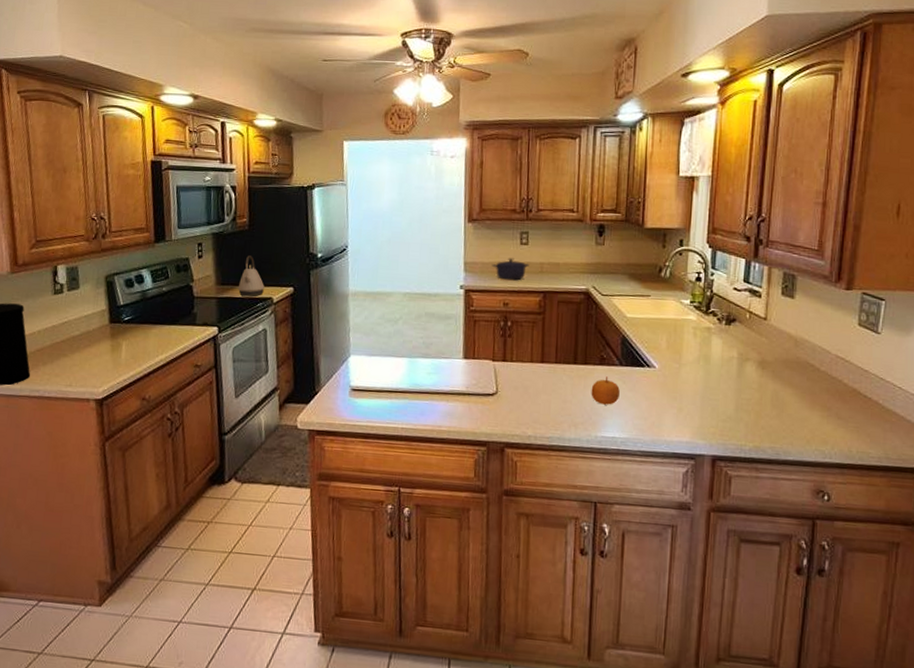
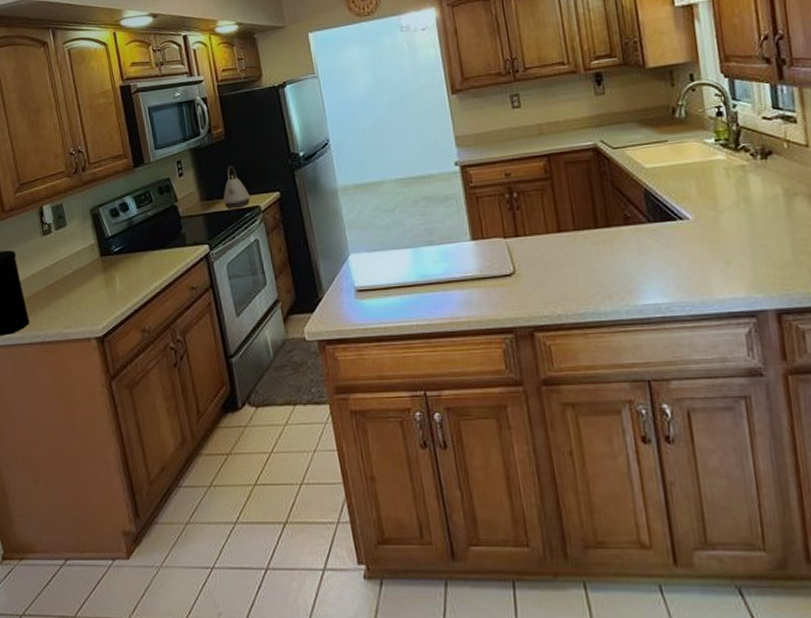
cooking pot: present [491,258,529,281] -> none [484,124,526,149]
fruit: present [591,376,620,405] -> none [619,237,654,269]

